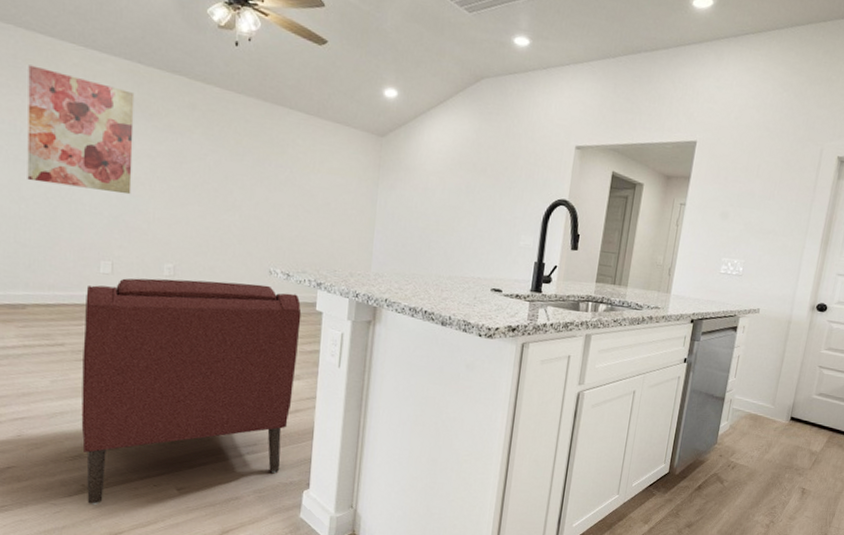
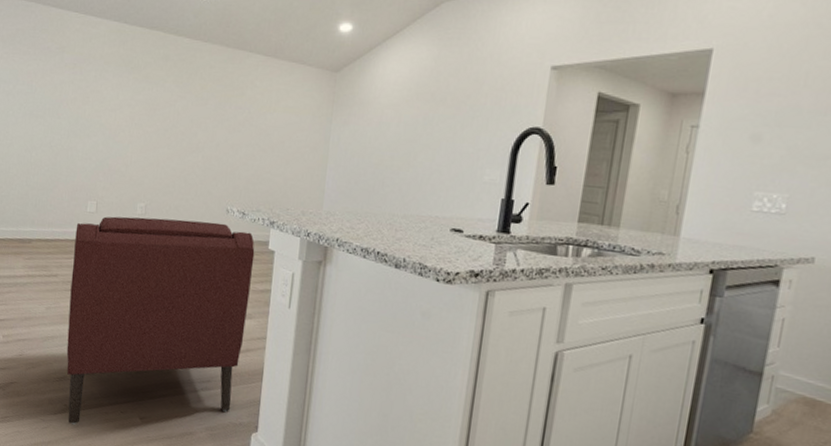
wall art: present [27,65,135,195] -> none [38,34,121,141]

